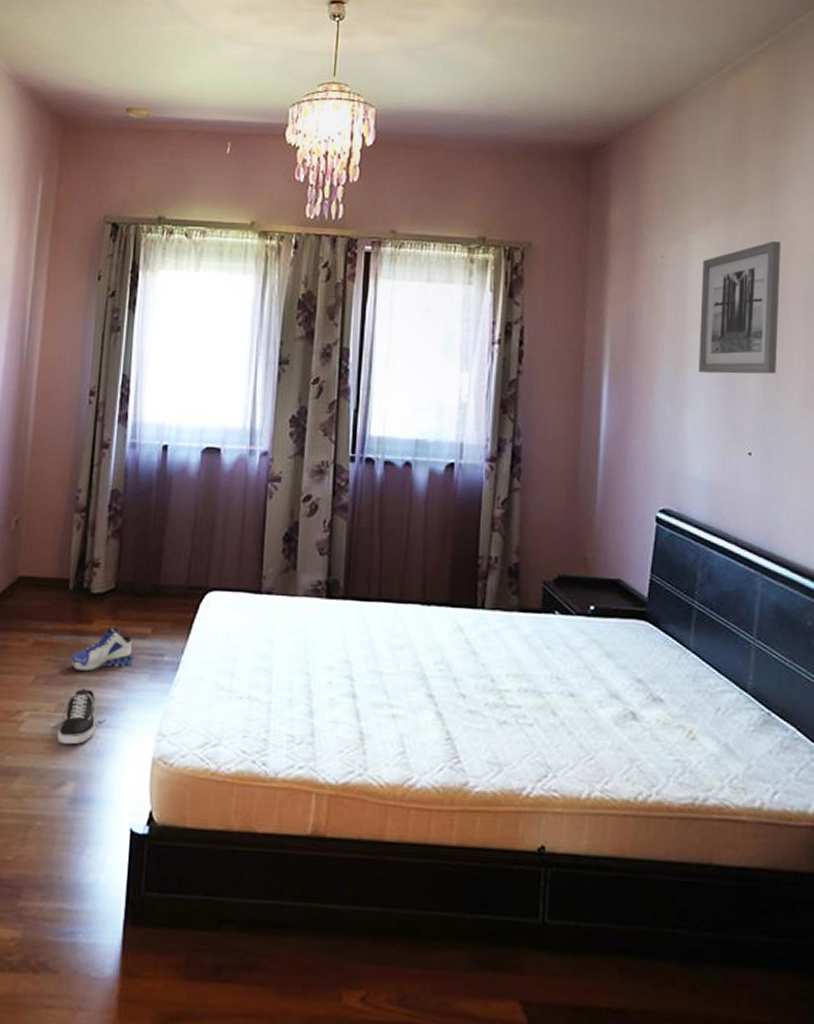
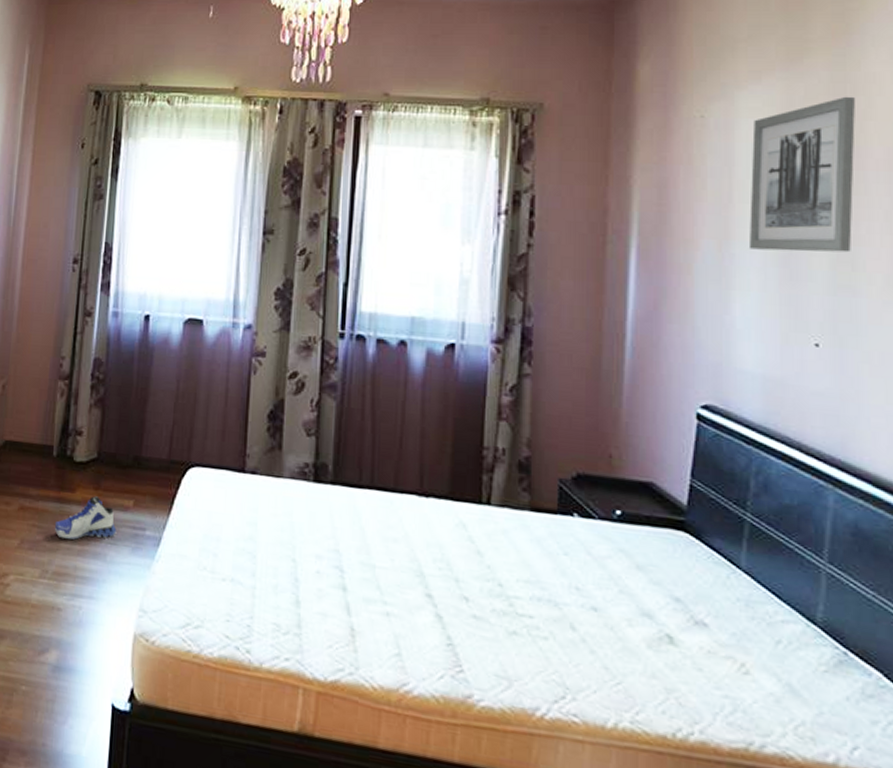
shoe: present [53,689,106,745] -> none [37,557,88,612]

